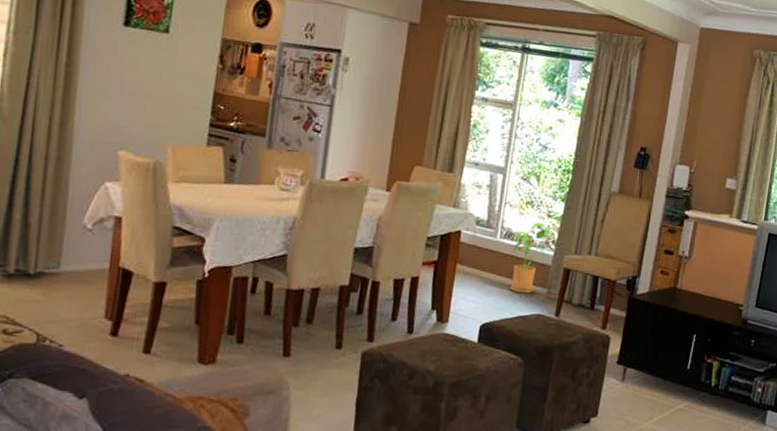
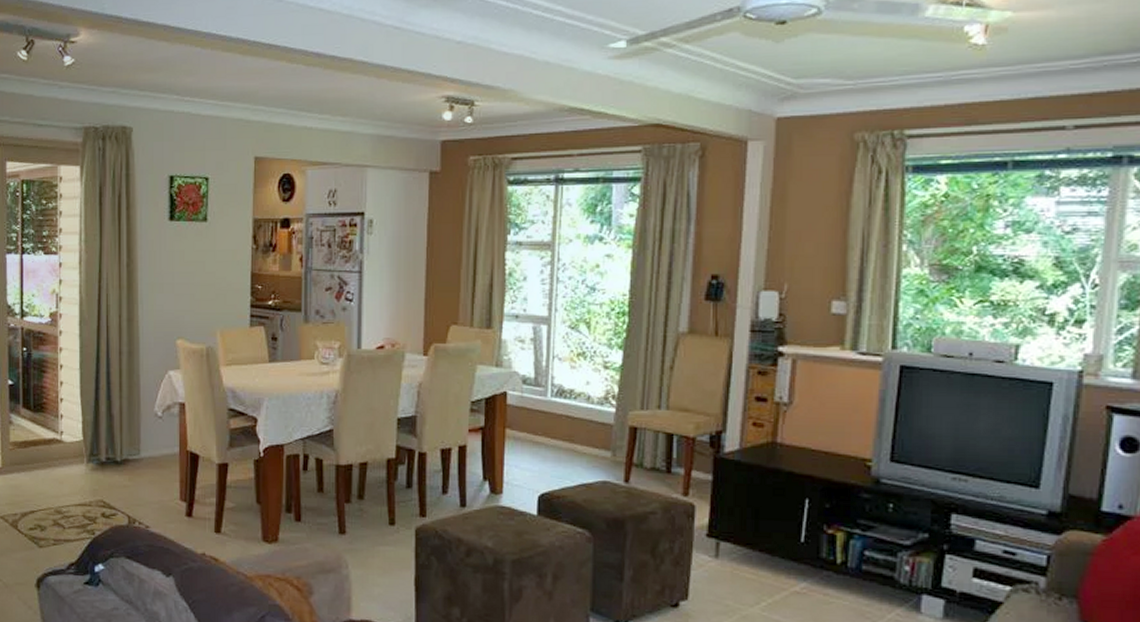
house plant: present [510,222,557,294] -> none [567,375,617,458]

